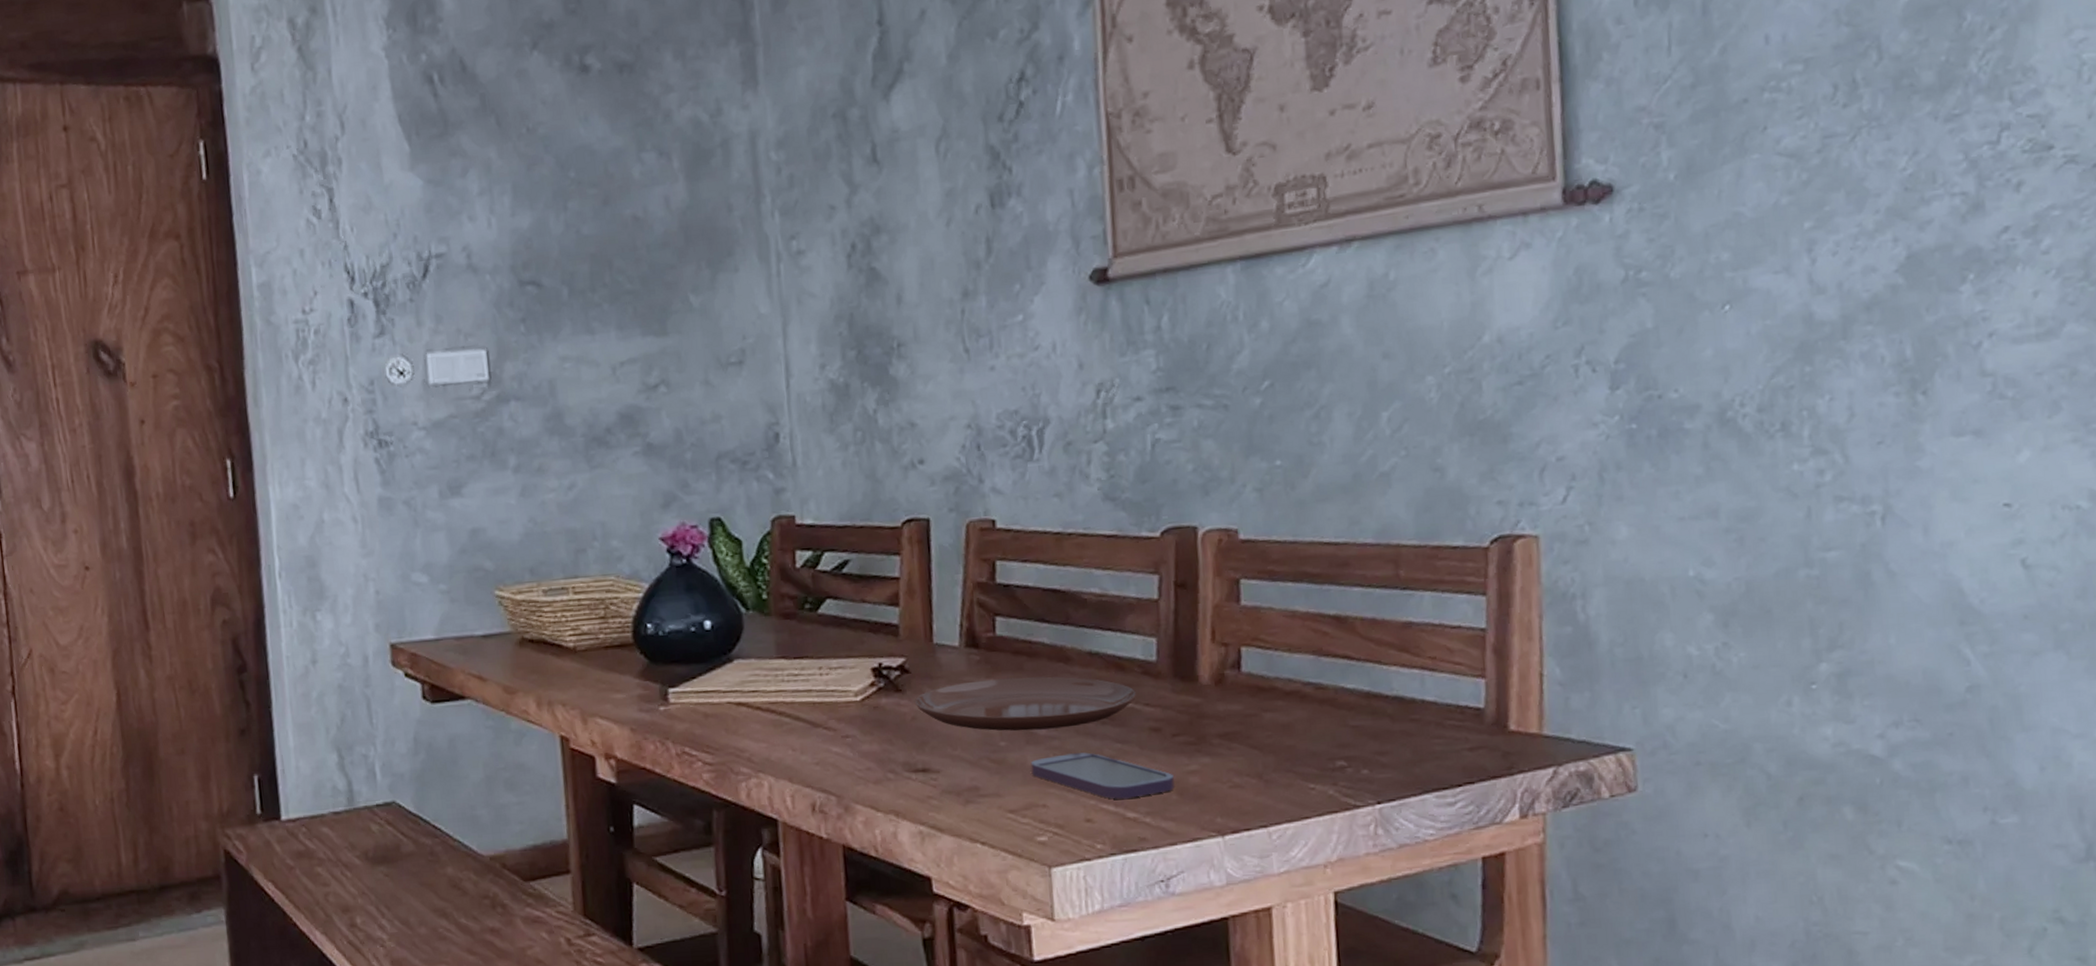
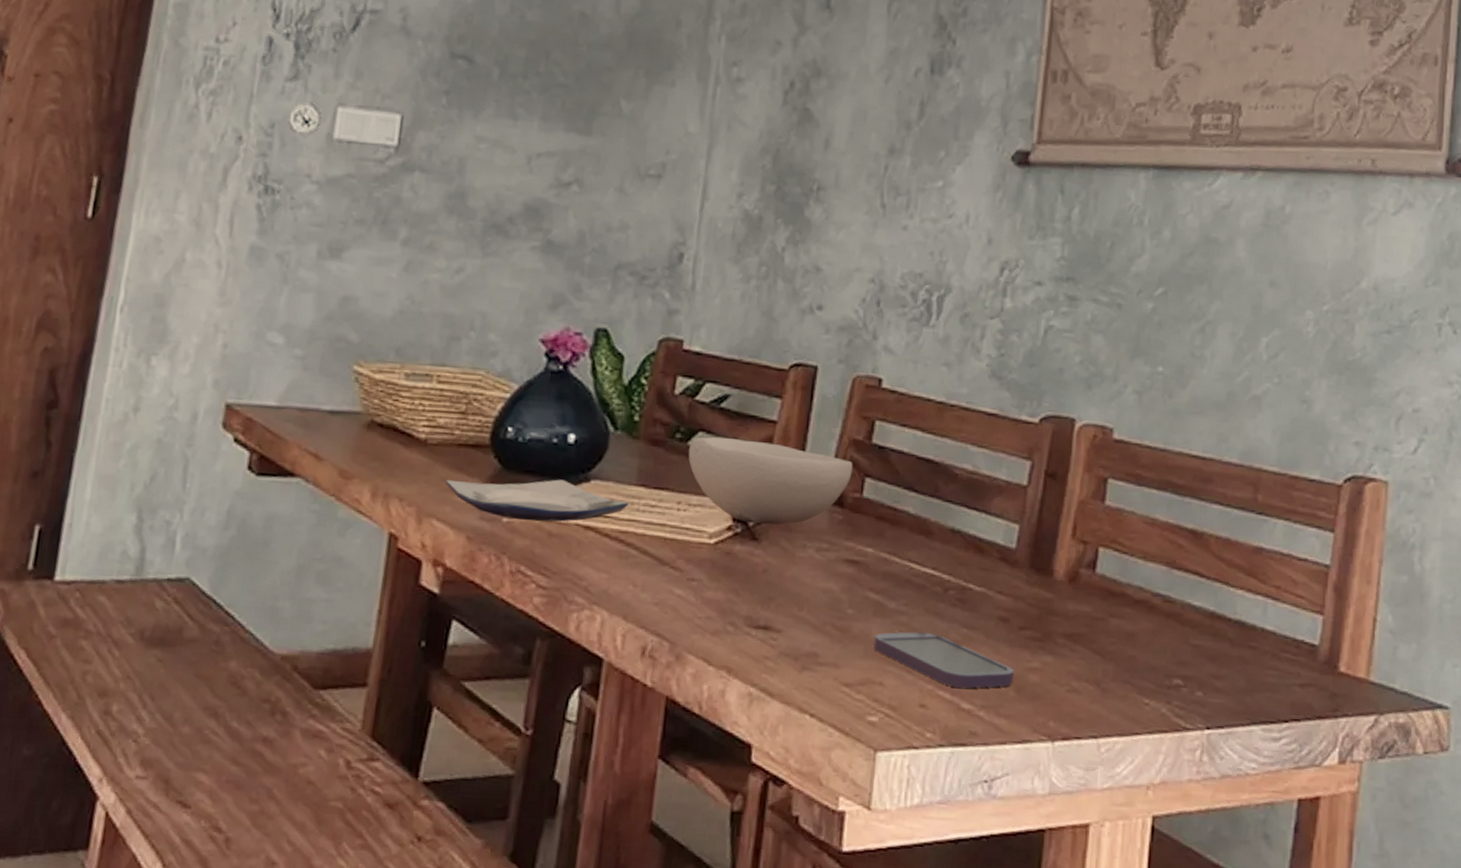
plate: none [600,664,773,707] -> present [445,479,629,522]
bowl: none [819,598,982,677] -> present [688,436,853,525]
plate: present [915,676,1136,731] -> none [769,541,991,604]

